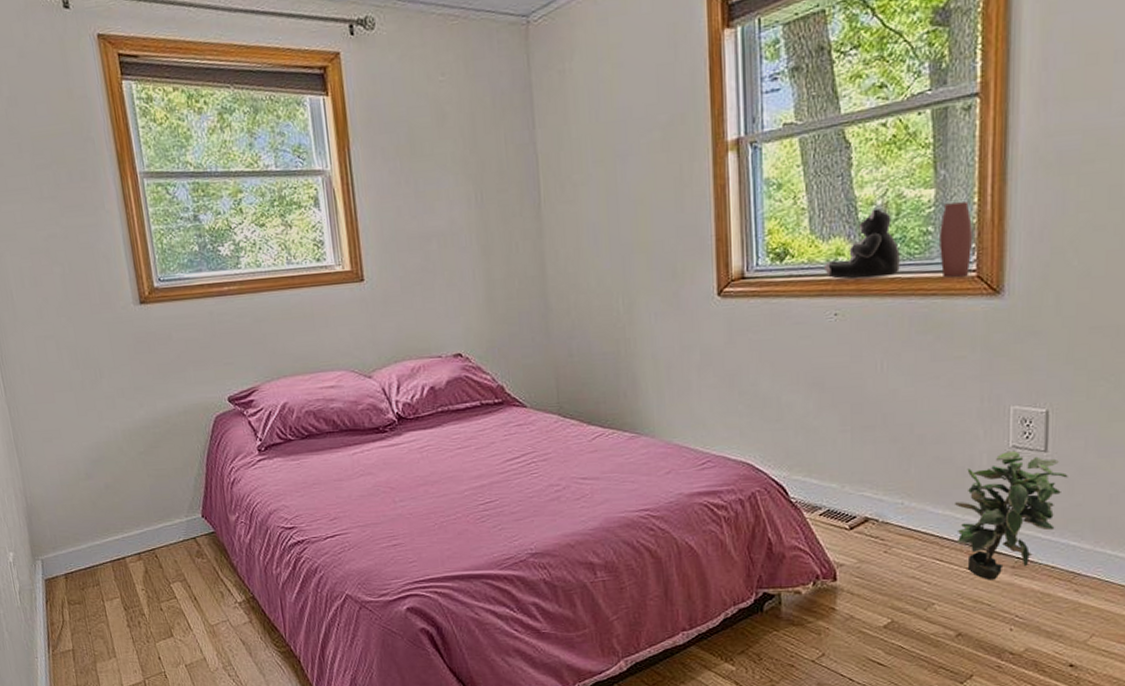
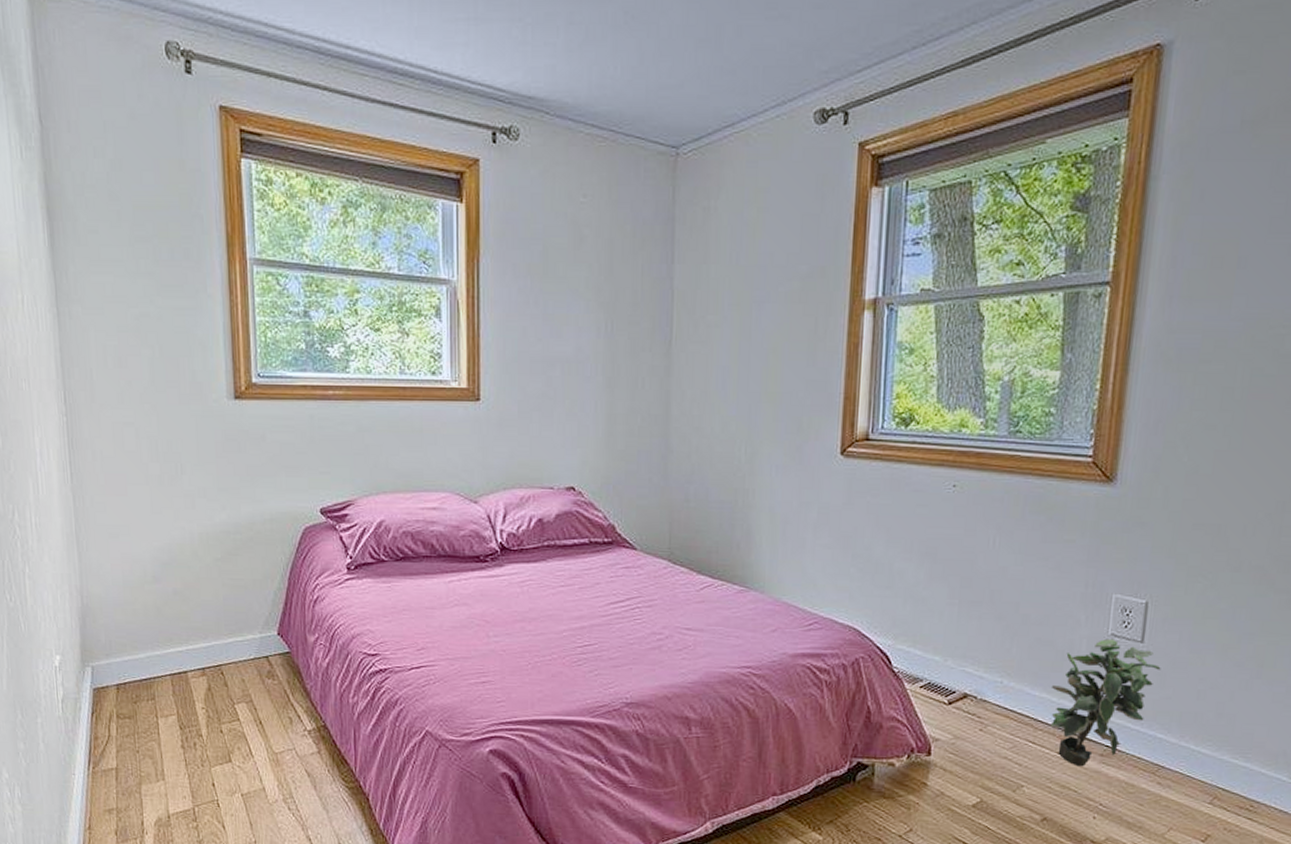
plush toy: present [825,208,900,280] -> none [948,384,1022,454]
vase: present [940,201,974,279] -> none [1059,387,1093,462]

